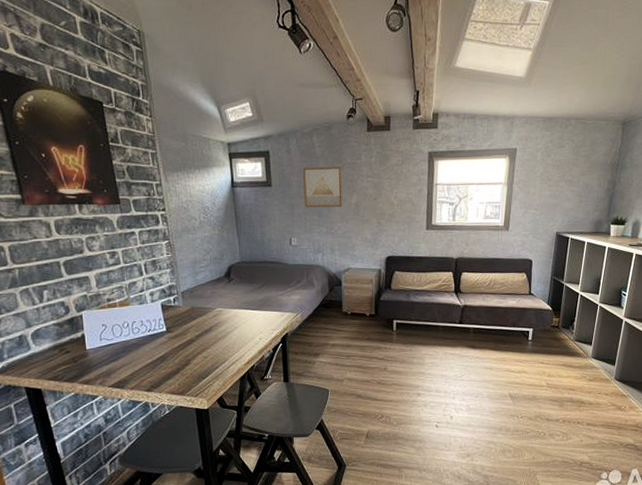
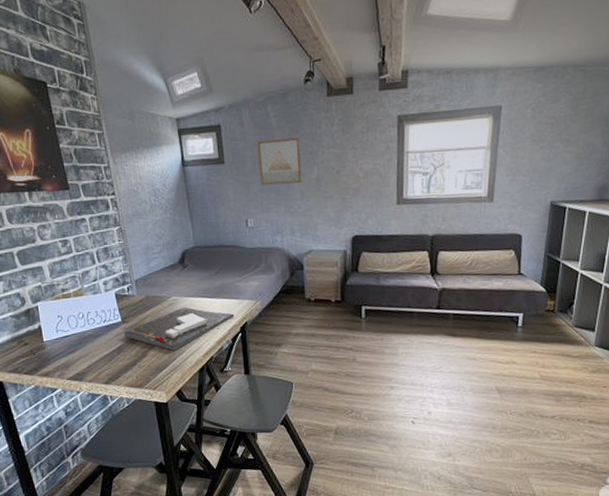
board game: none [167,318,276,359] -> present [123,307,235,351]

